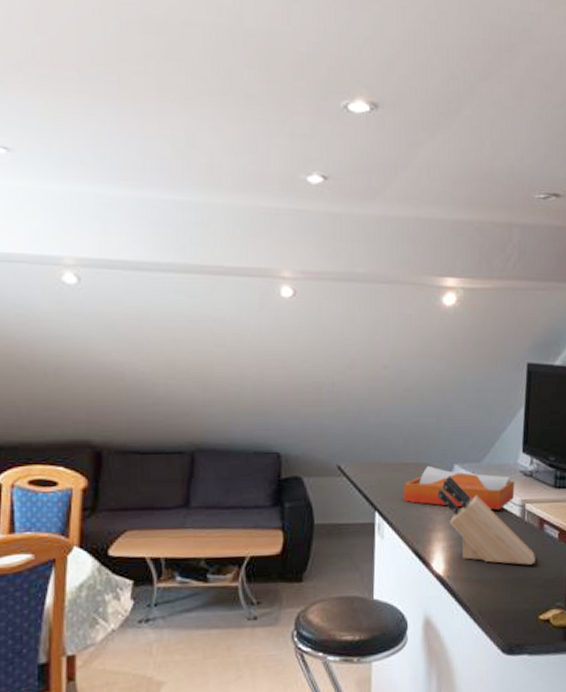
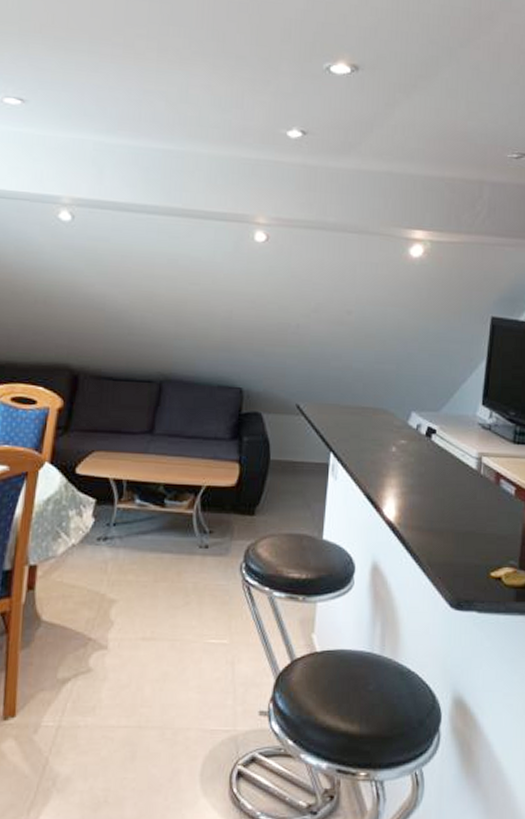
shipping box: present [403,465,515,510] -> none [359,410,472,461]
knife block: present [437,476,535,565] -> none [393,423,490,519]

